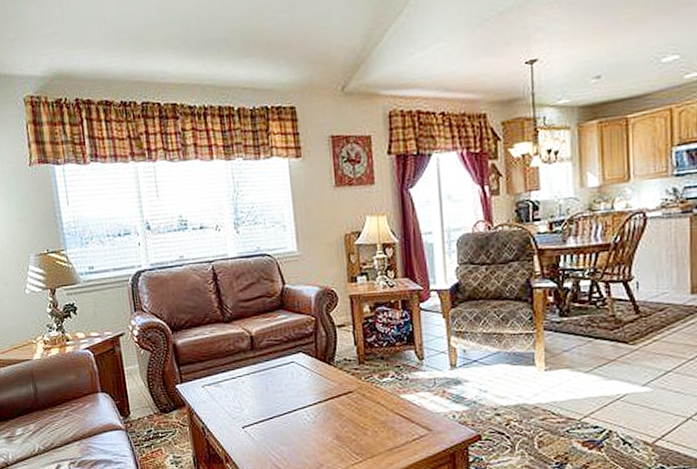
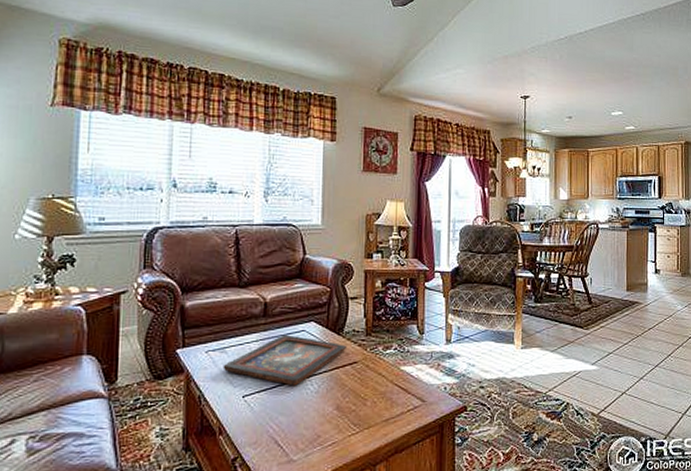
decorative tray: none [220,367,340,417] -> present [223,334,348,386]

